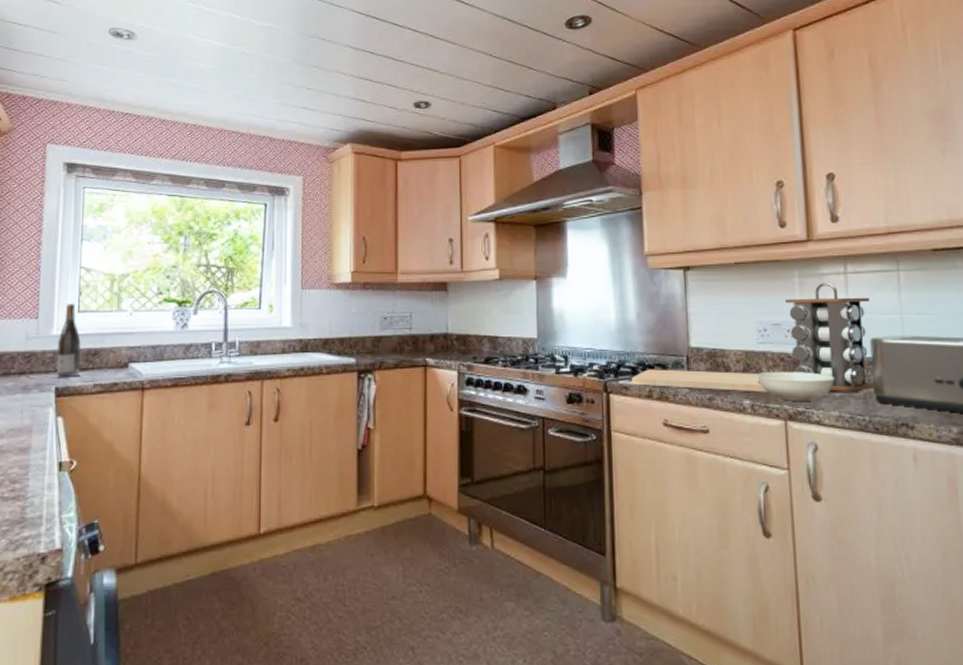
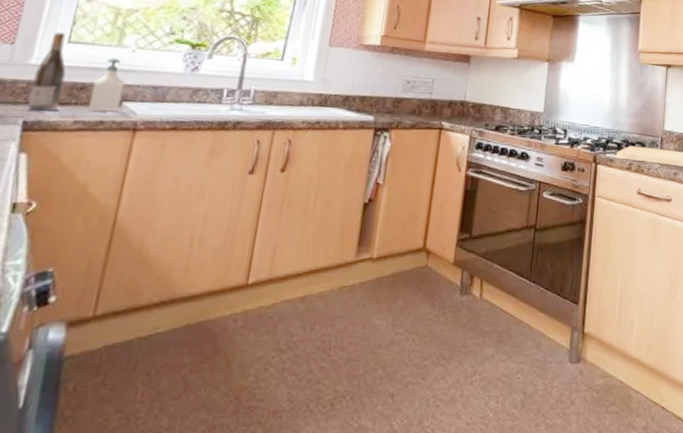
soap bottle: none [103,322,128,374] -> present [88,57,125,112]

